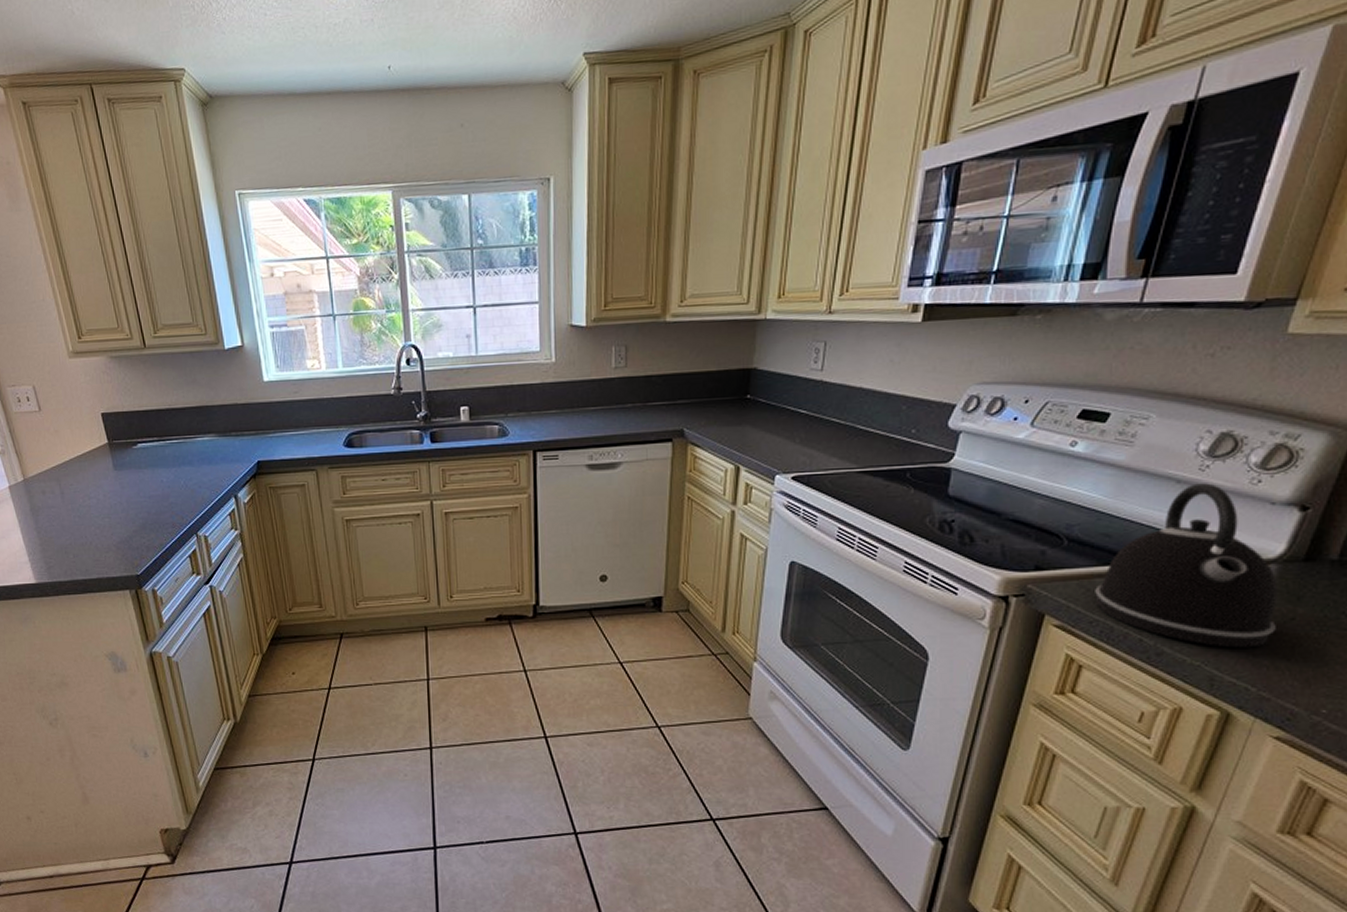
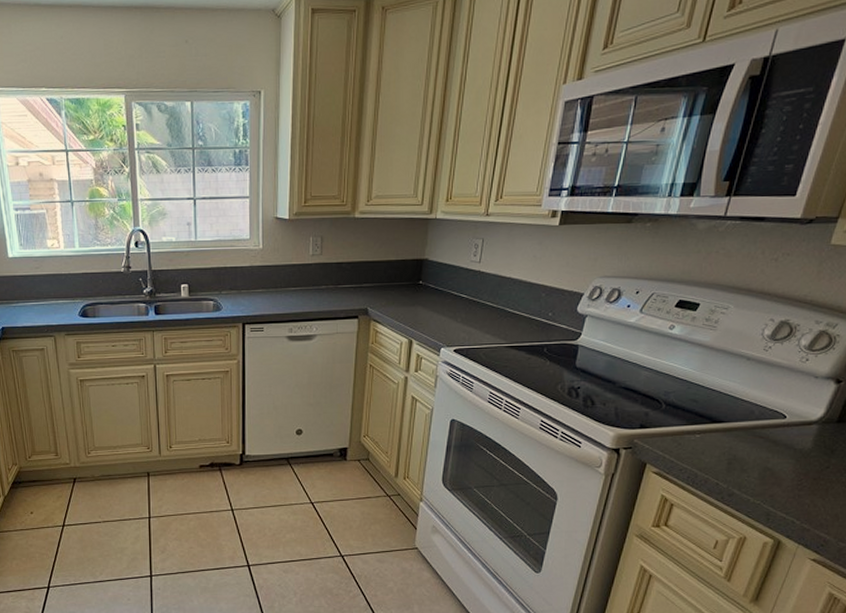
kettle: present [1095,483,1278,648] -> none [684,360,818,490]

